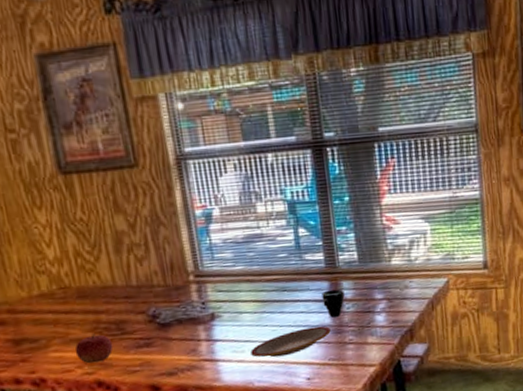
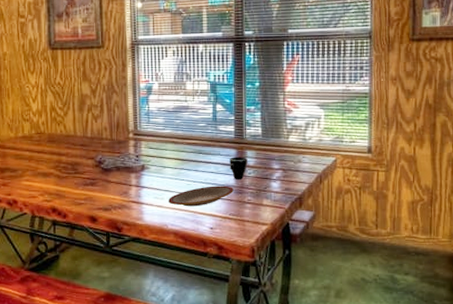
fruit: present [74,333,114,364] -> none [40,170,68,193]

